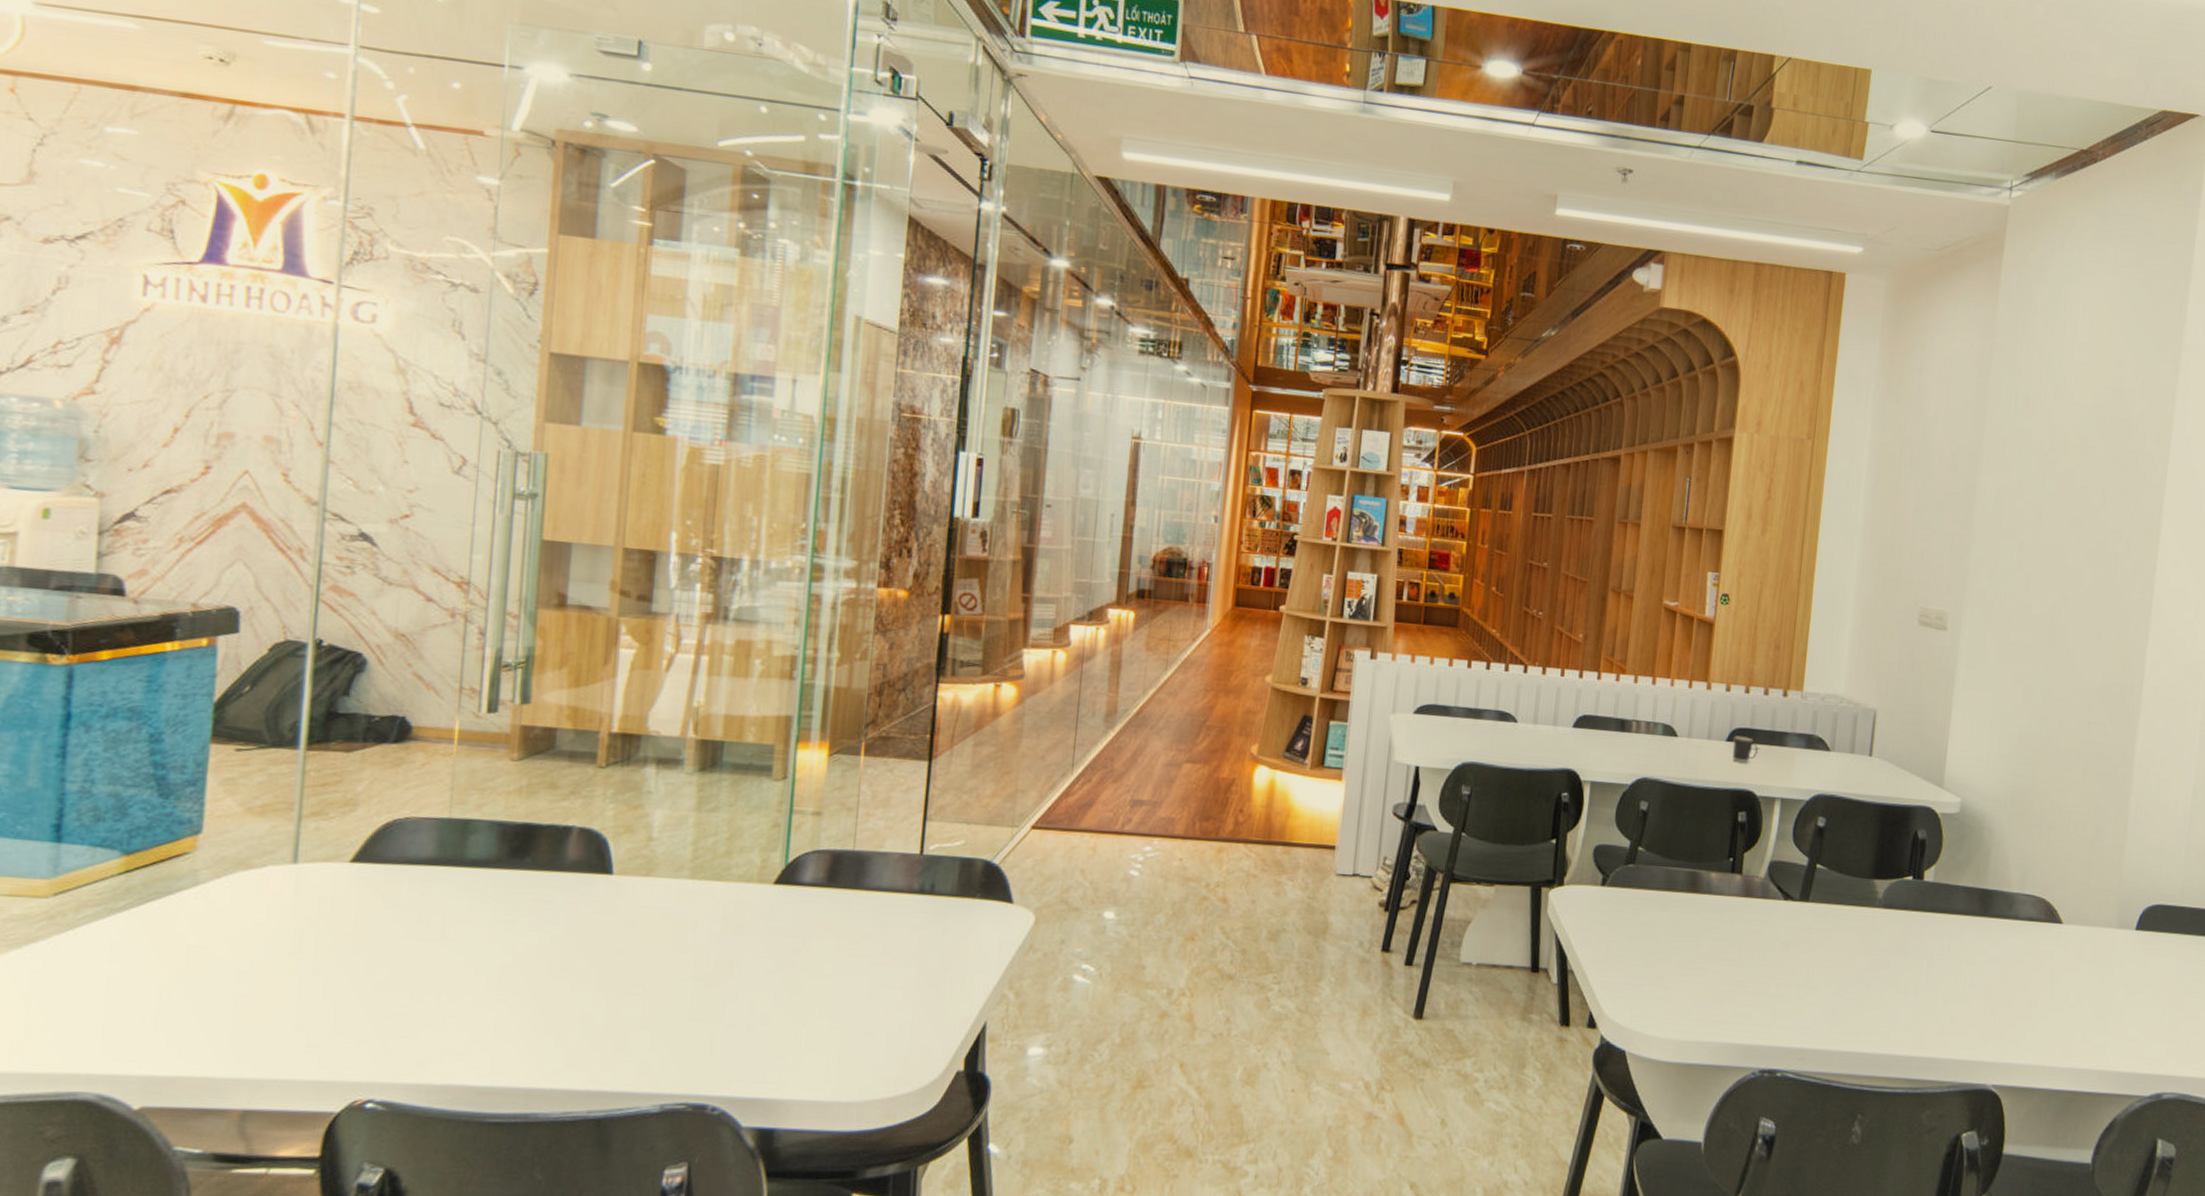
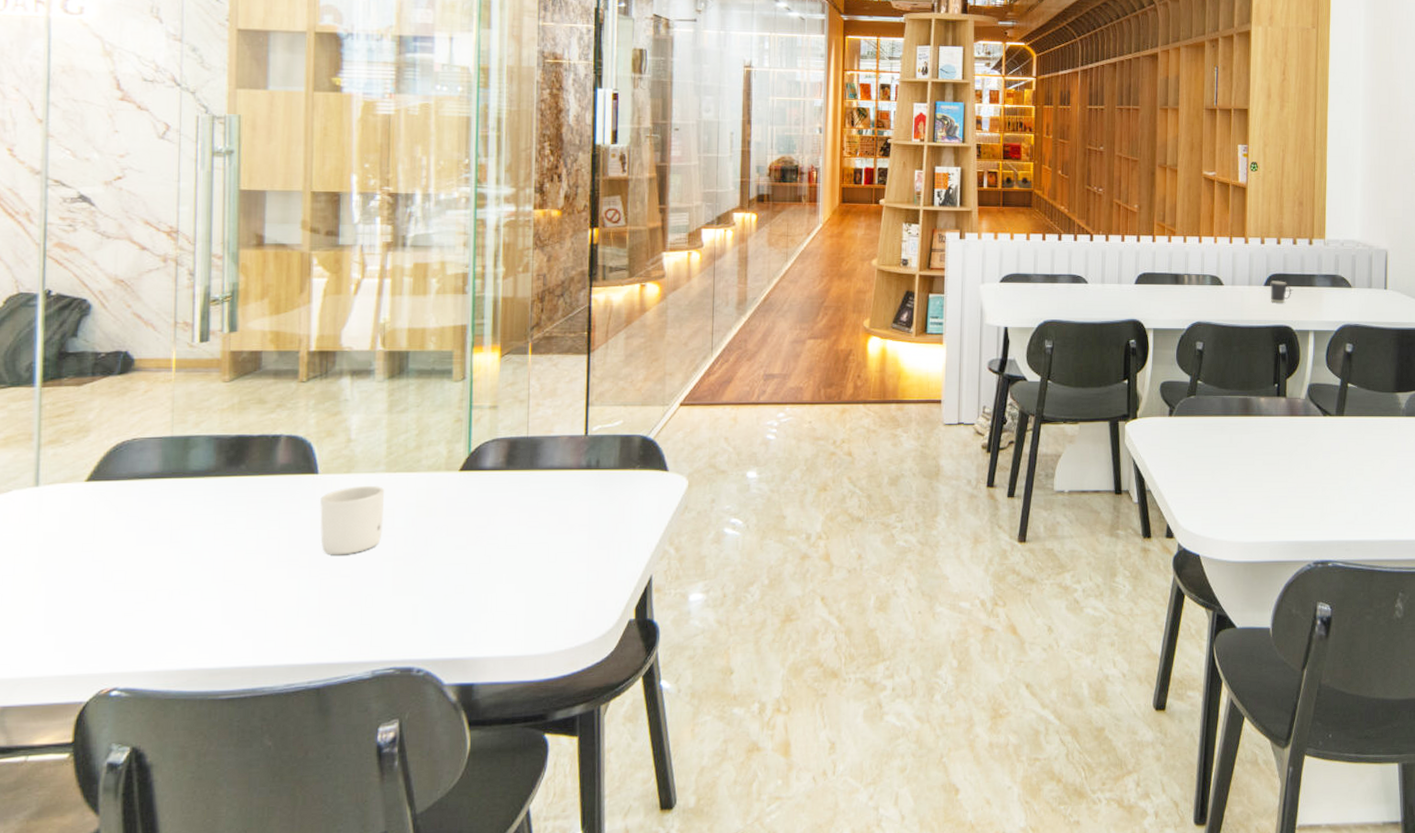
mug: none [611,892,687,970] -> present [320,486,385,555]

